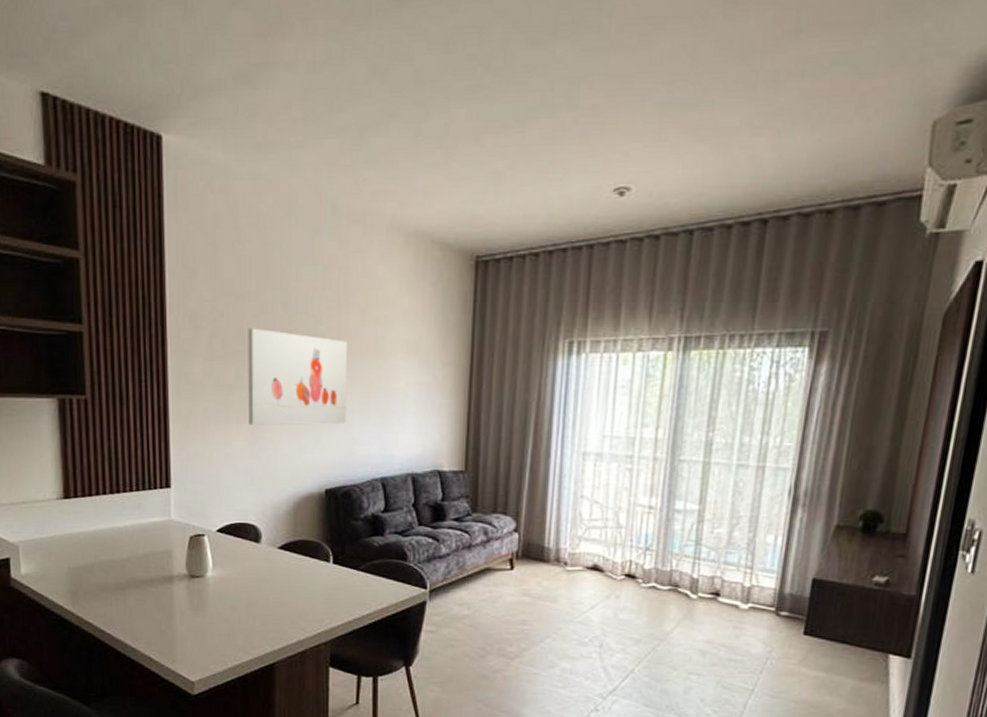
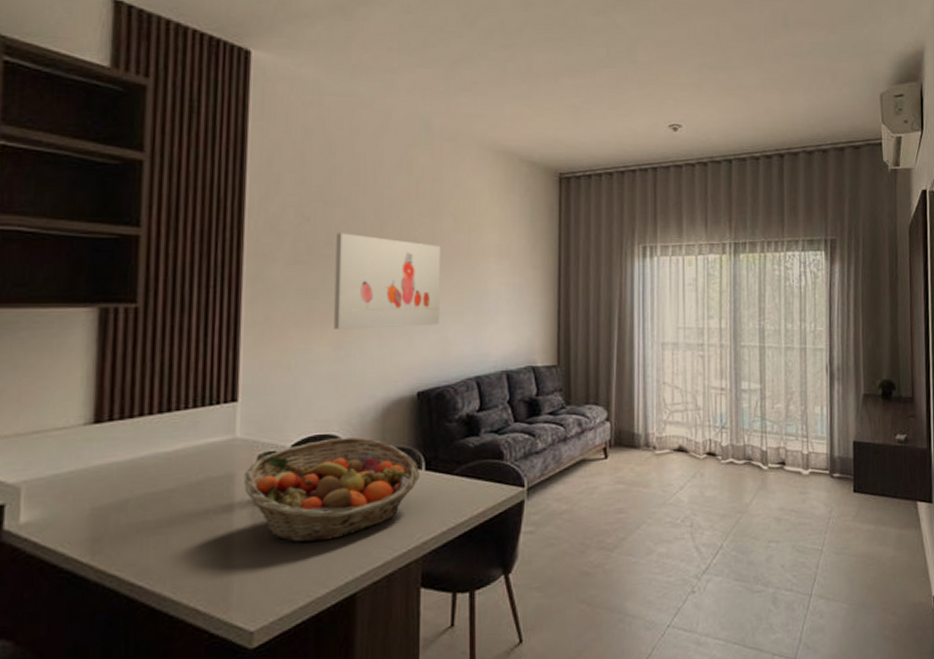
fruit basket: none [180,527,329,617] -> present [244,437,421,543]

